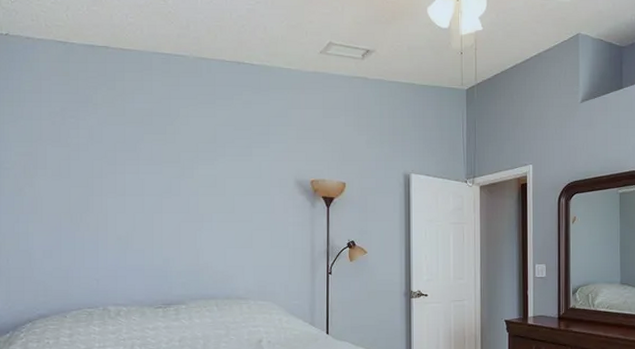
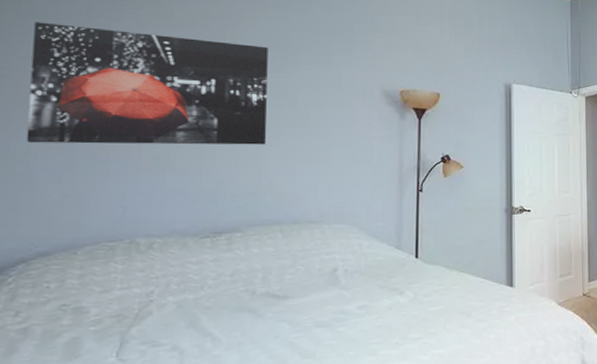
wall art: none [24,123,201,229] -> present [26,22,268,145]

